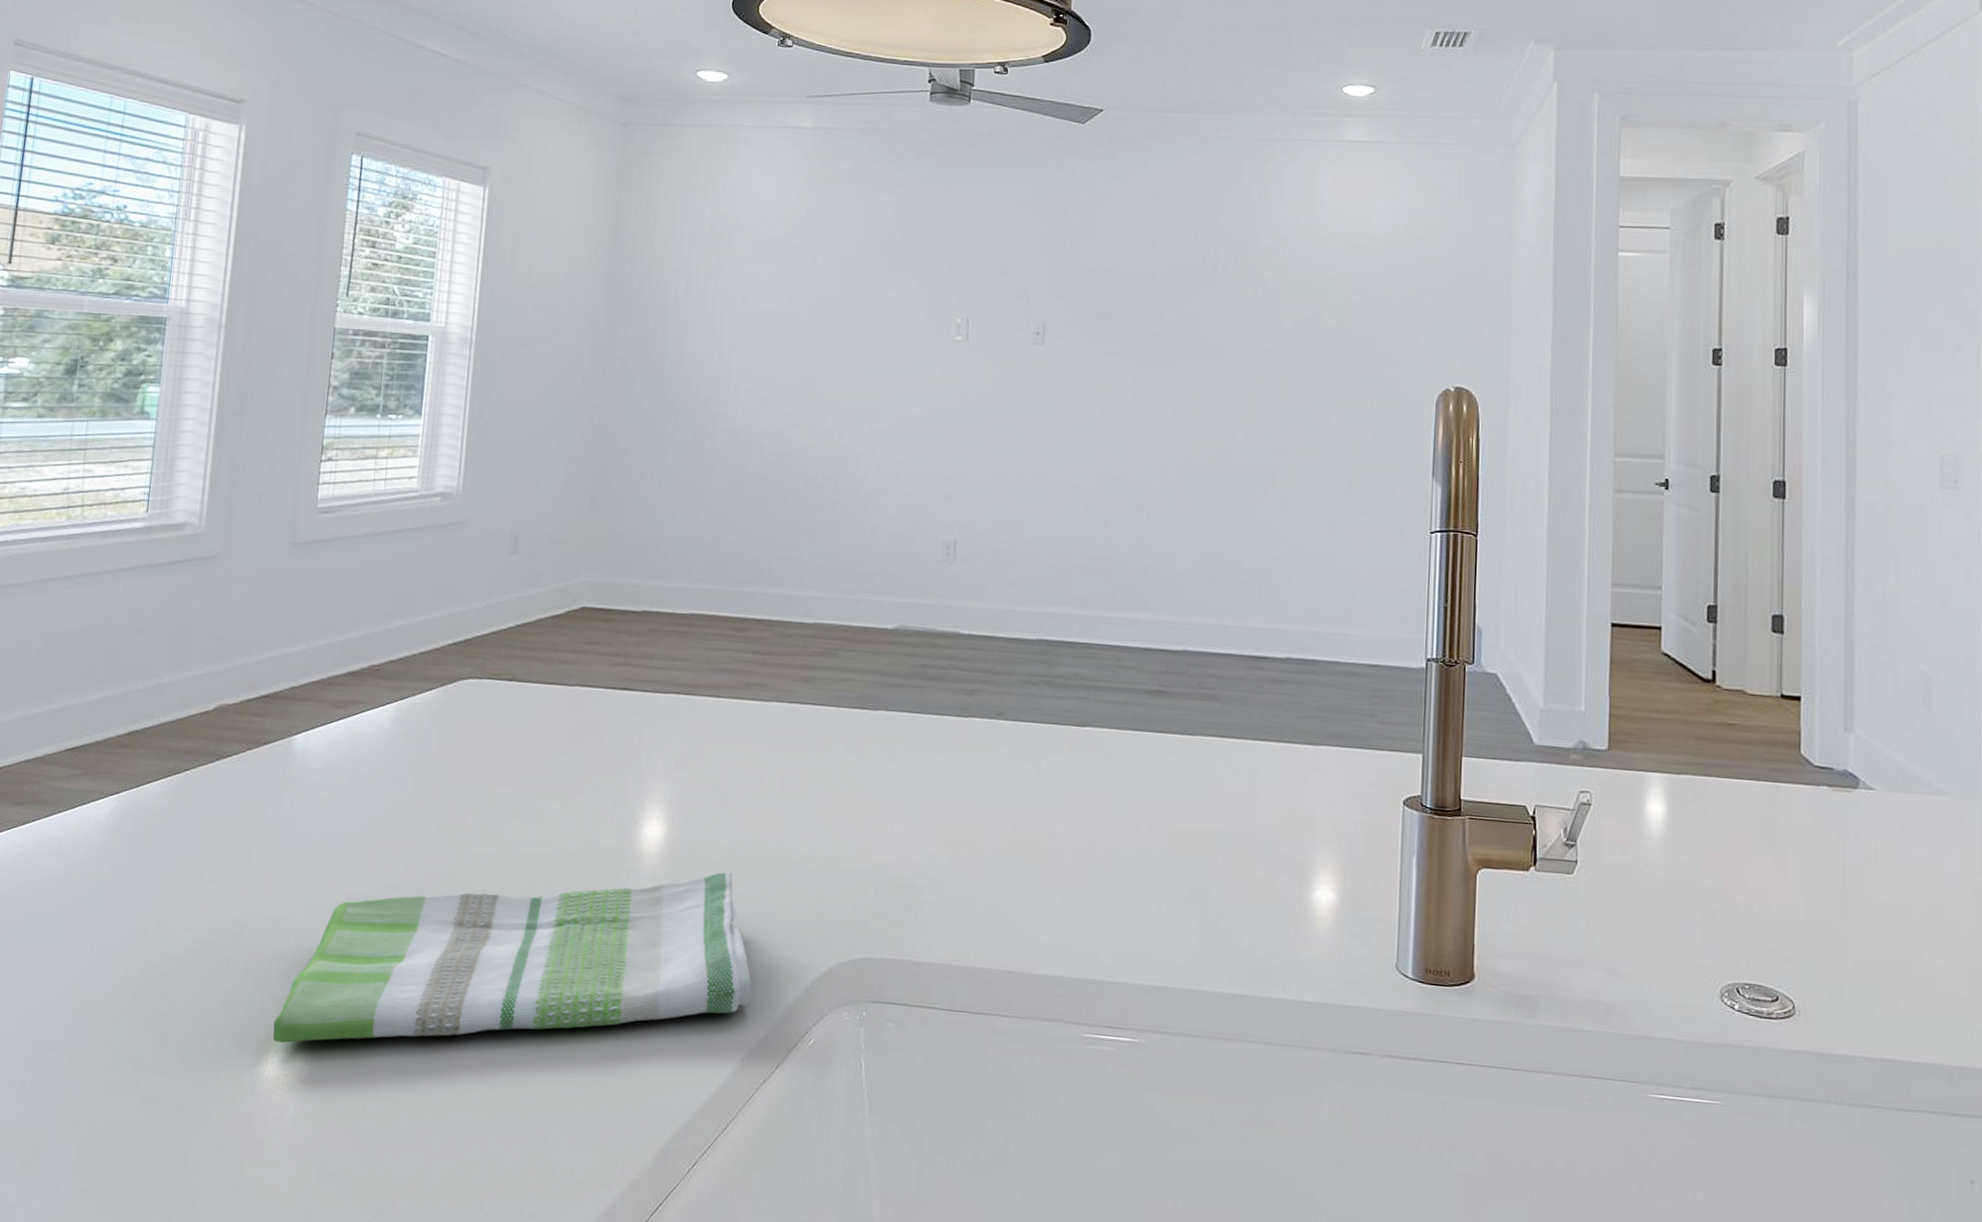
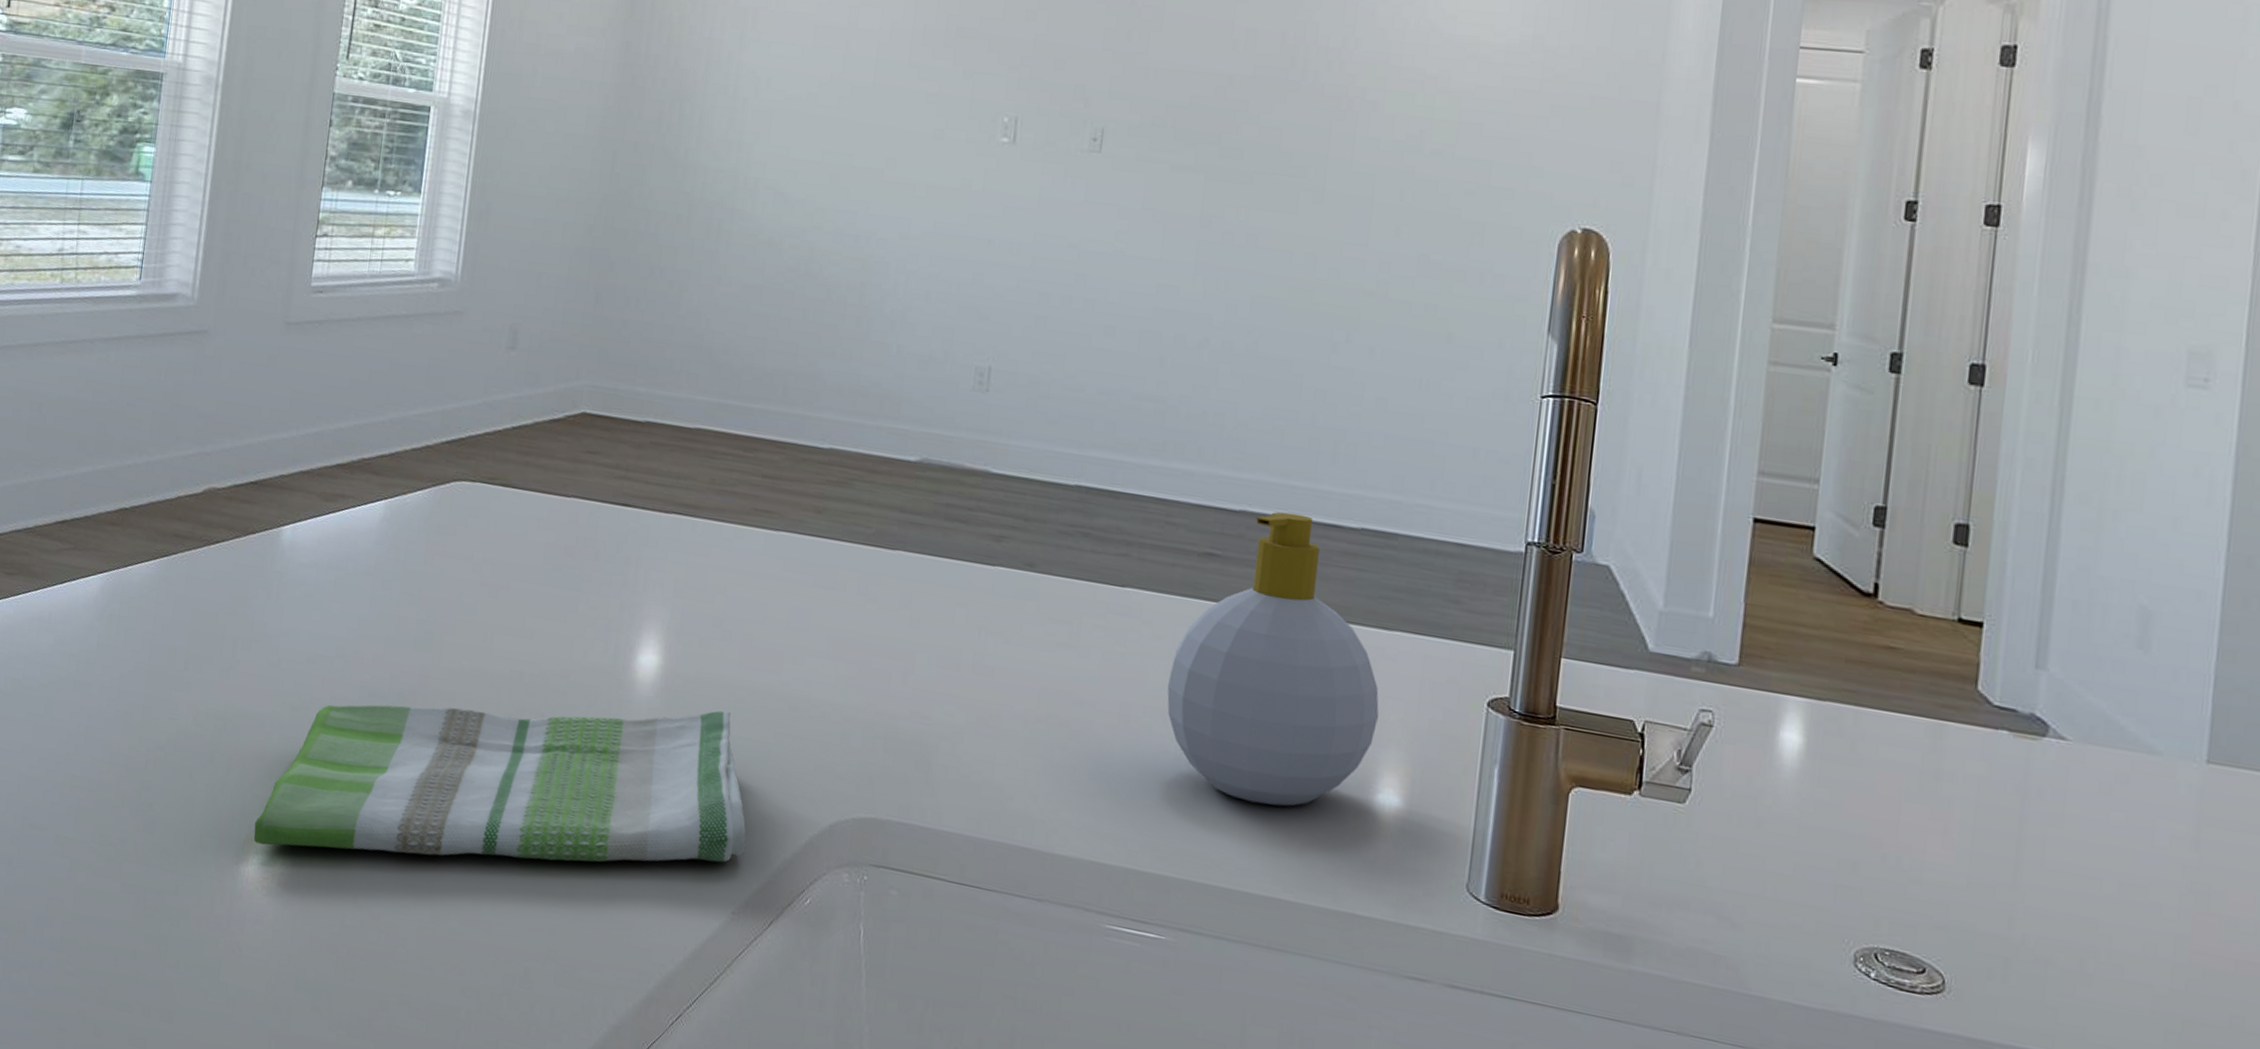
soap bottle: none [1127,648,1312,911] -> present [1167,511,1379,807]

